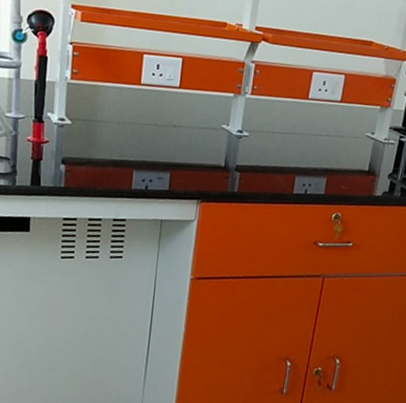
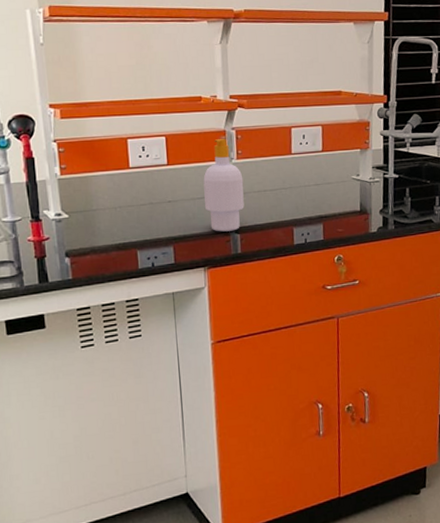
soap bottle: none [209,70,254,168] -> present [203,139,244,232]

